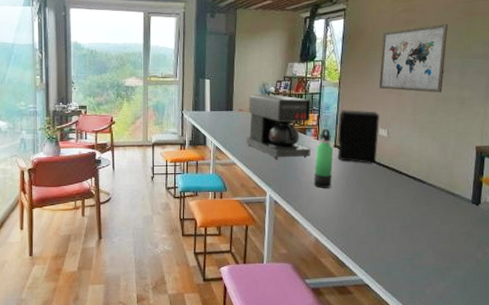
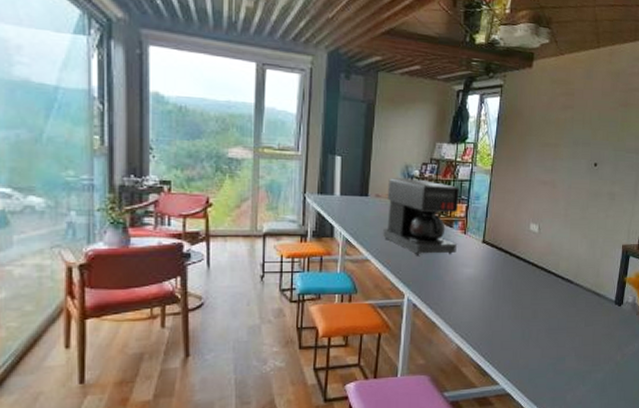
thermos bottle: present [314,129,334,188] -> none [458,221,482,289]
speaker: present [337,110,379,163] -> none [485,201,531,261]
wall art: present [378,24,448,93] -> none [532,113,604,187]

